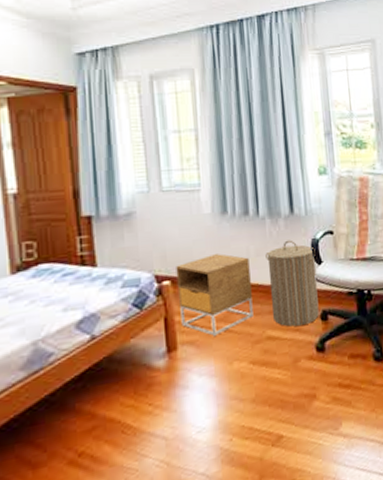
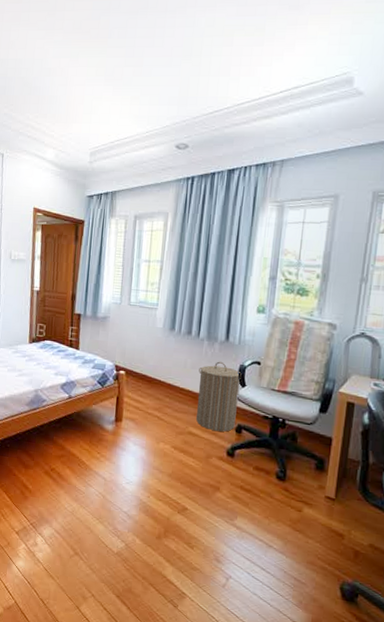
nightstand: present [176,254,253,336] -> none [128,359,185,420]

